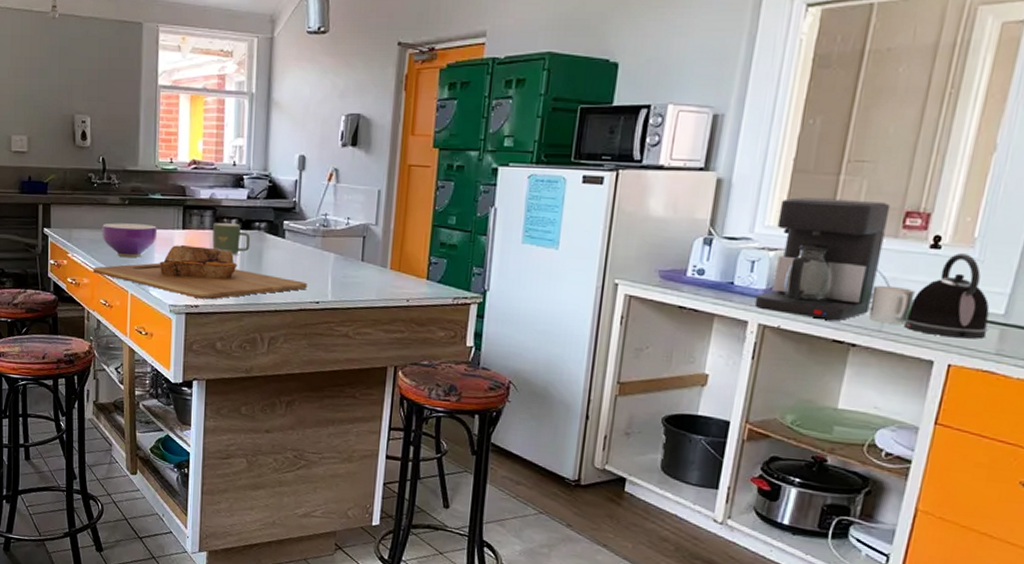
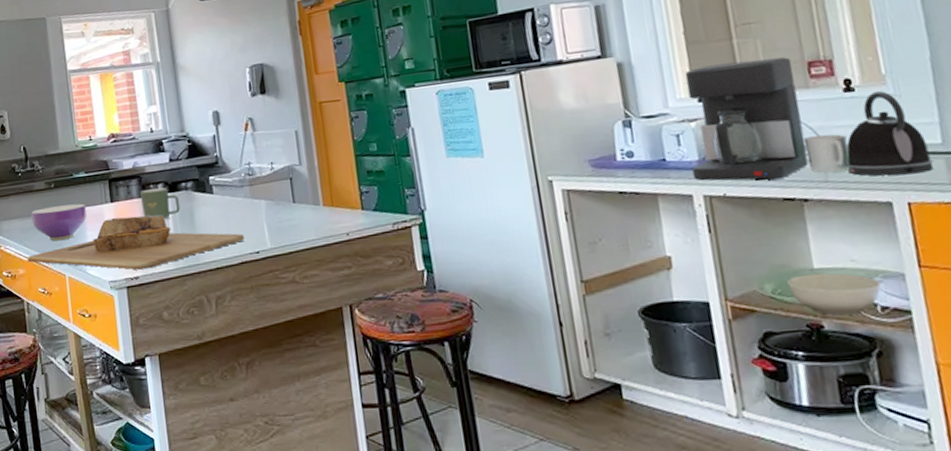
bowl: none [807,412,894,455] -> present [786,273,881,316]

